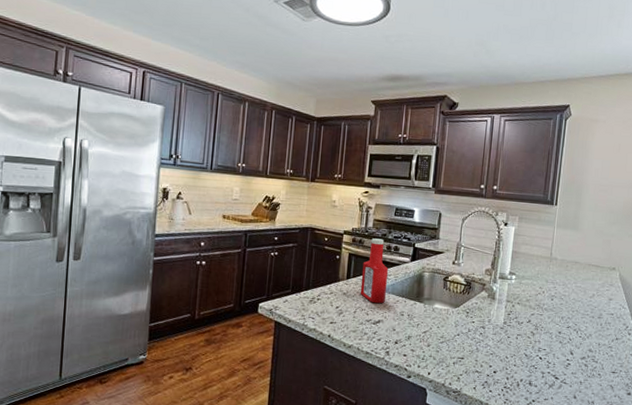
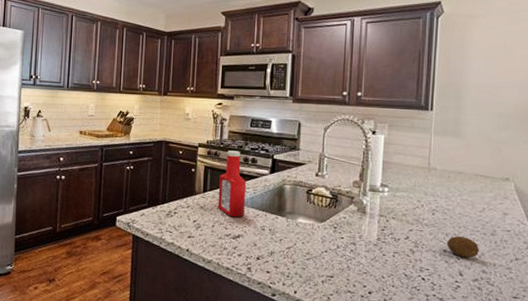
fruit: none [561,319,588,339] -> present [447,236,480,258]

